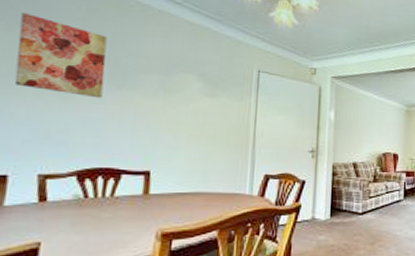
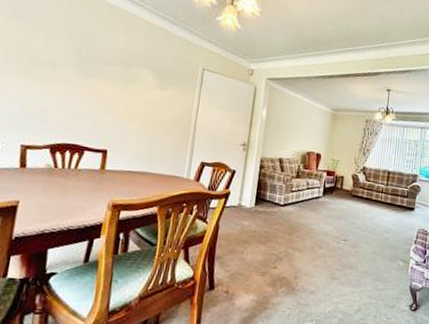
wall art: present [14,13,107,99] -> none [8,9,81,85]

